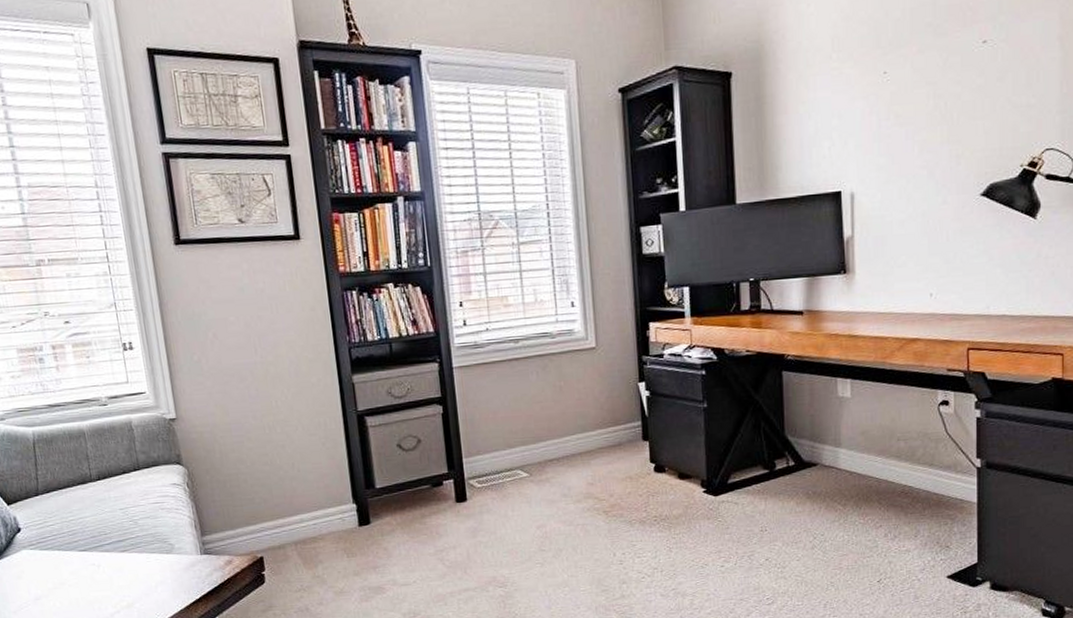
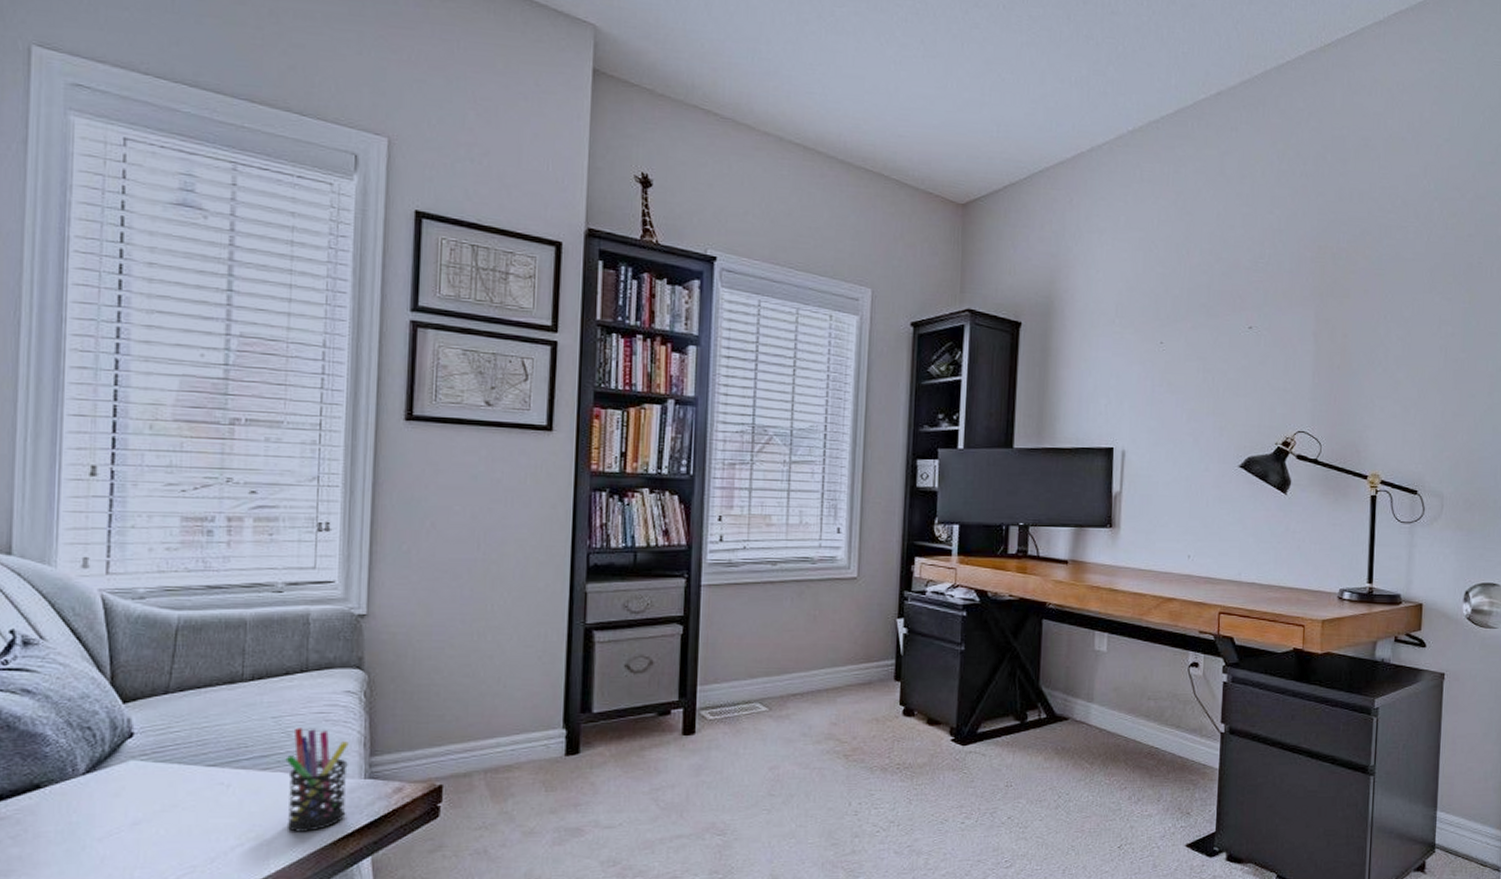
pen holder: none [137,516,192,600] -> present [285,728,349,832]

